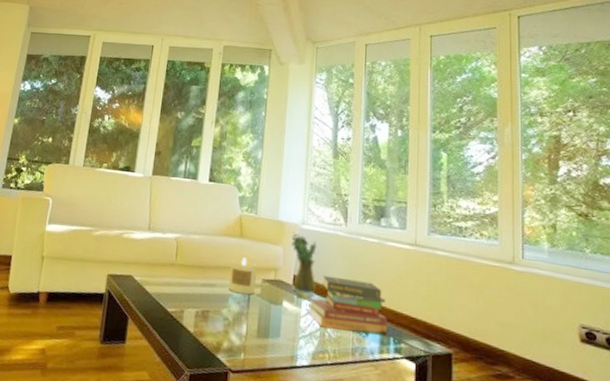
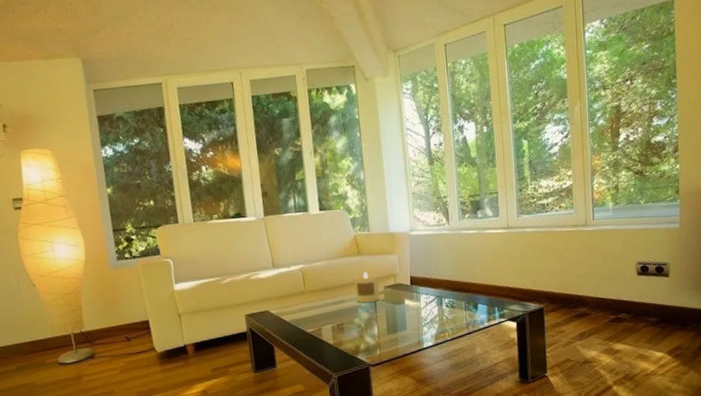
vase: present [291,232,317,301] -> none [403,240,431,296]
books: present [308,275,387,337] -> none [426,267,492,313]

